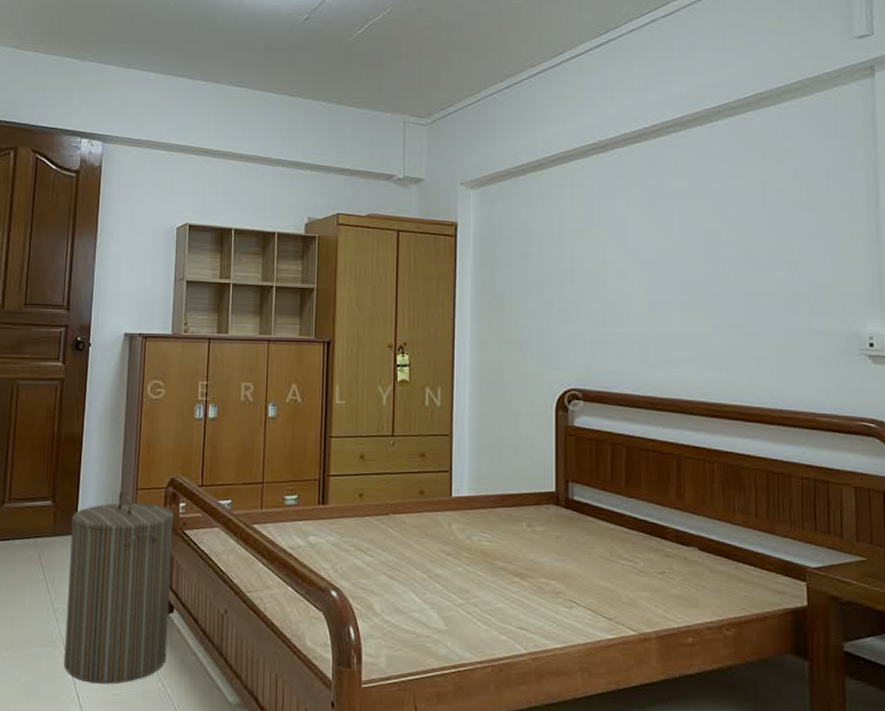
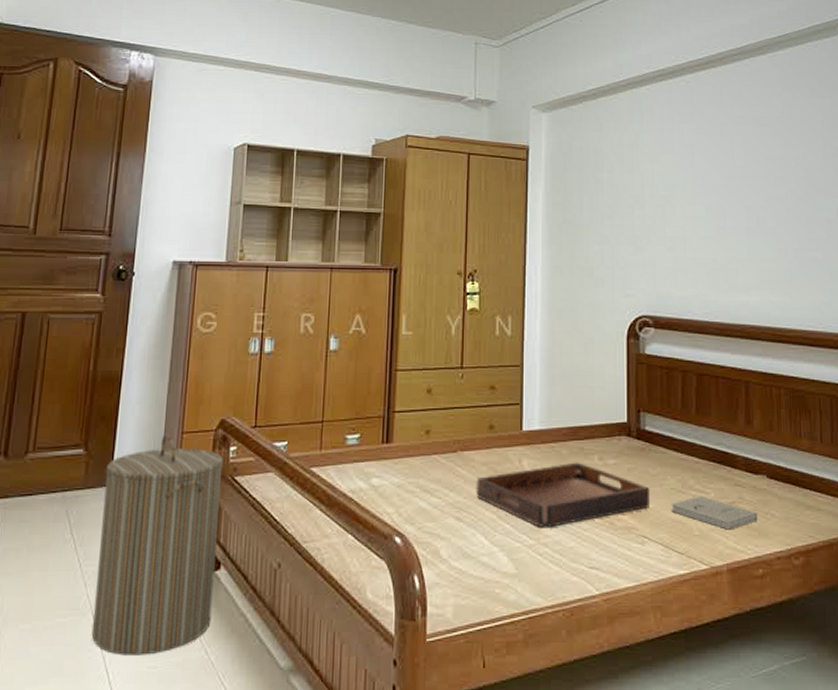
serving tray: none [407,528,577,588] -> present [476,462,649,527]
book: none [599,564,688,599] -> present [671,495,757,530]

